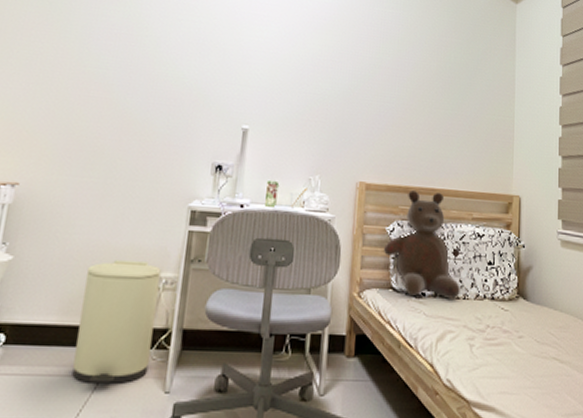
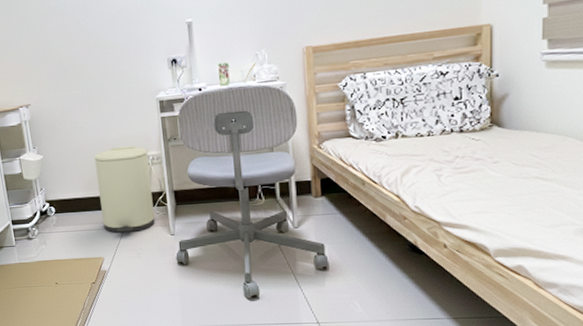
teddy bear: present [383,190,462,299] -> none [337,40,424,140]

